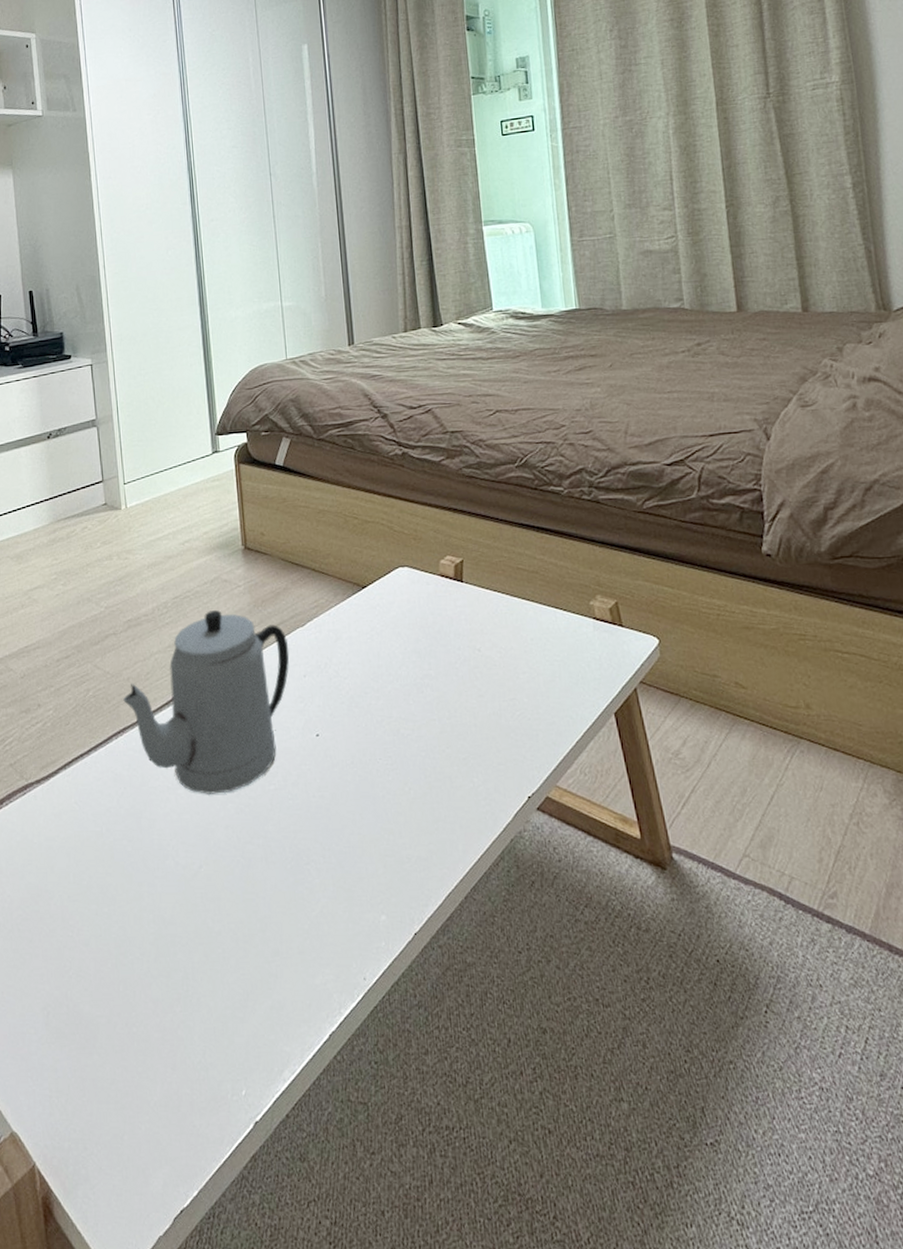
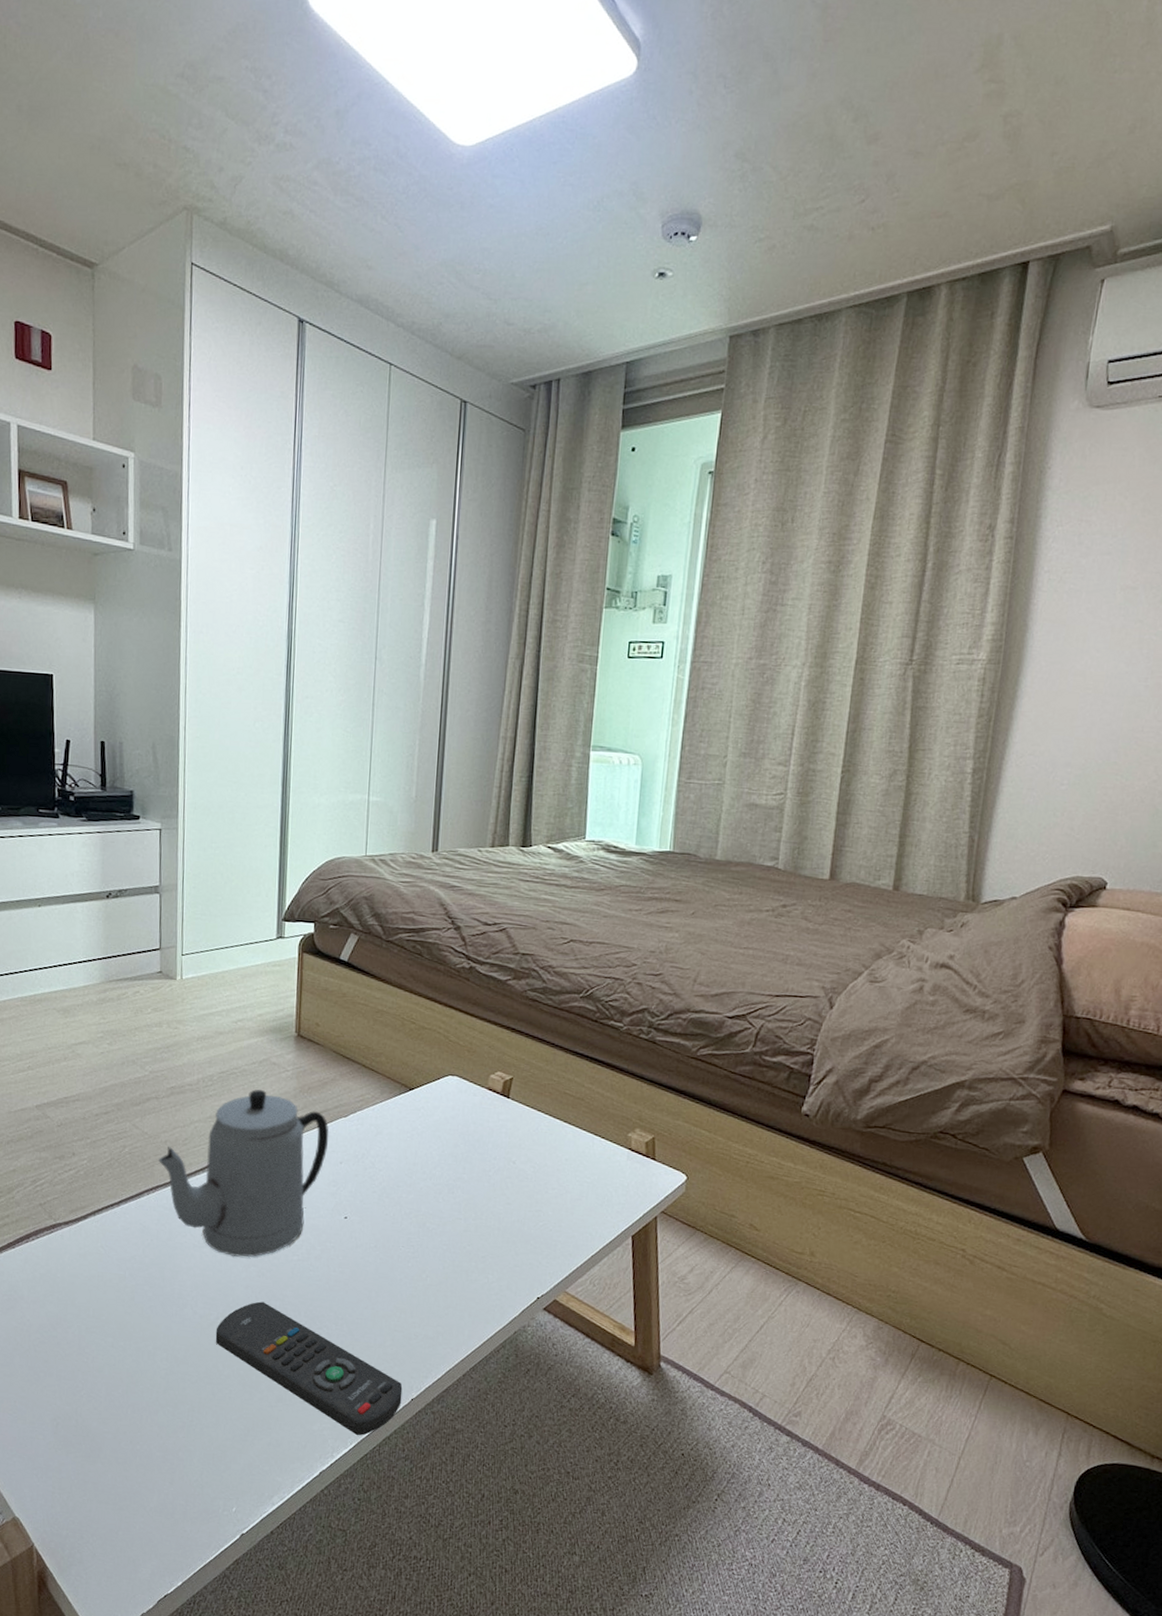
remote control: none [200,842,405,985] -> present [215,1301,403,1436]

